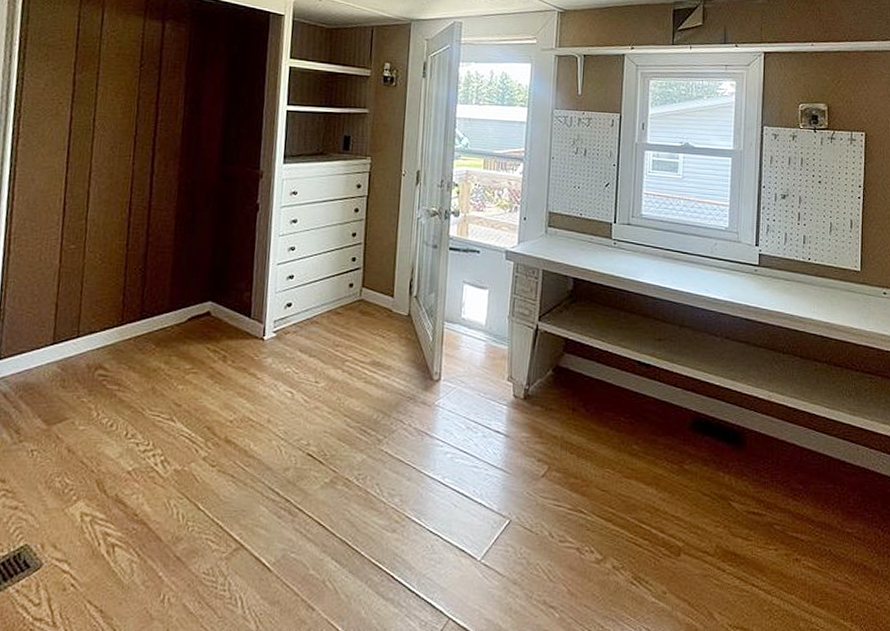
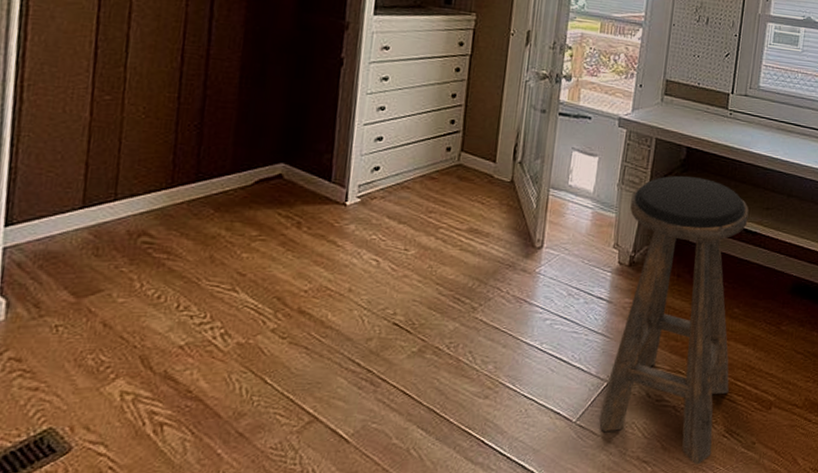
stool: none [504,306,641,614] -> present [599,175,749,465]

